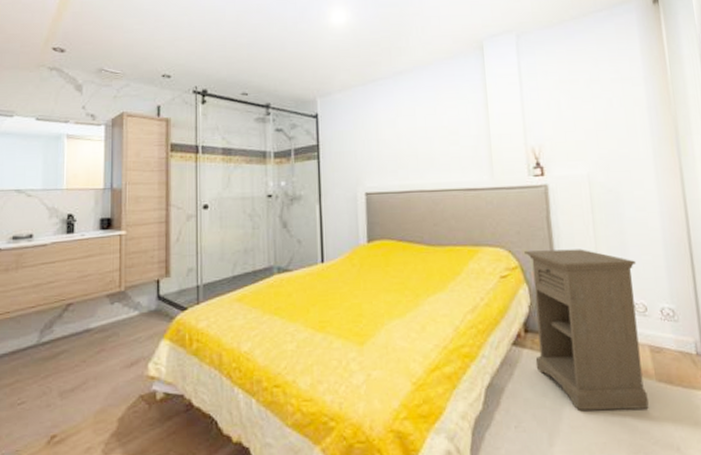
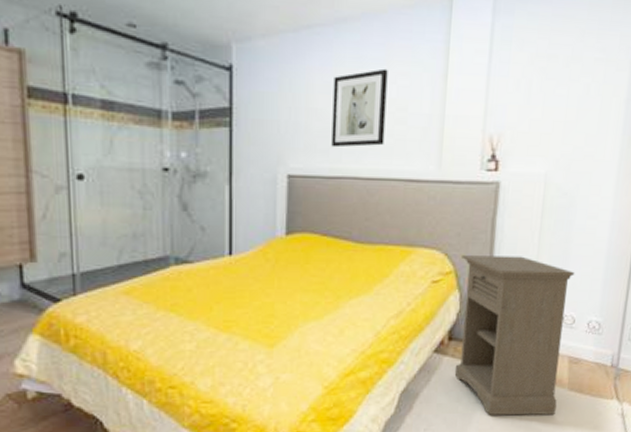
wall art: none [396,104,443,168] -> present [331,68,388,148]

